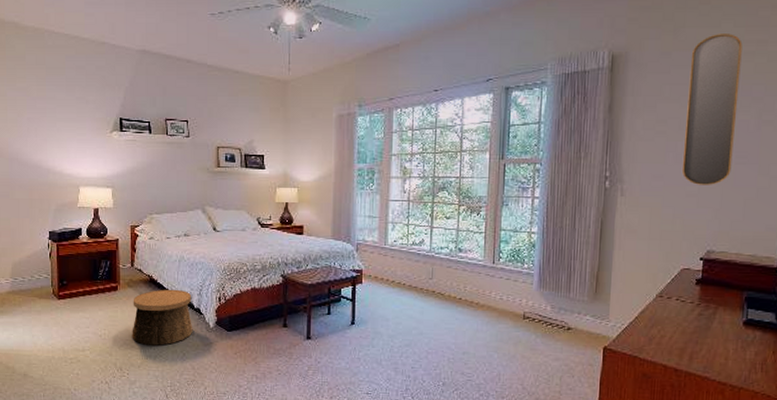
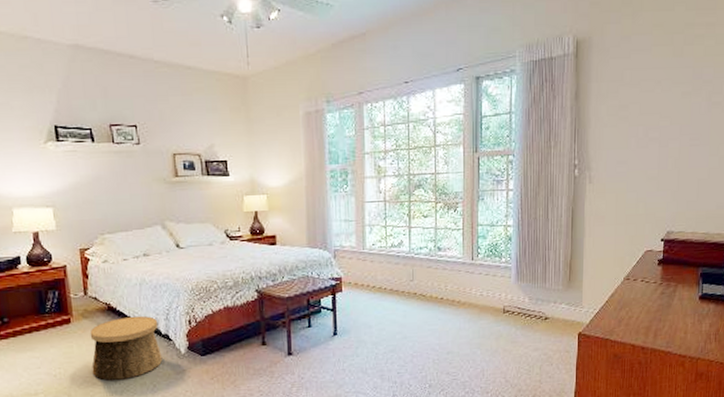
home mirror: present [681,34,743,185] -> none [643,17,694,168]

